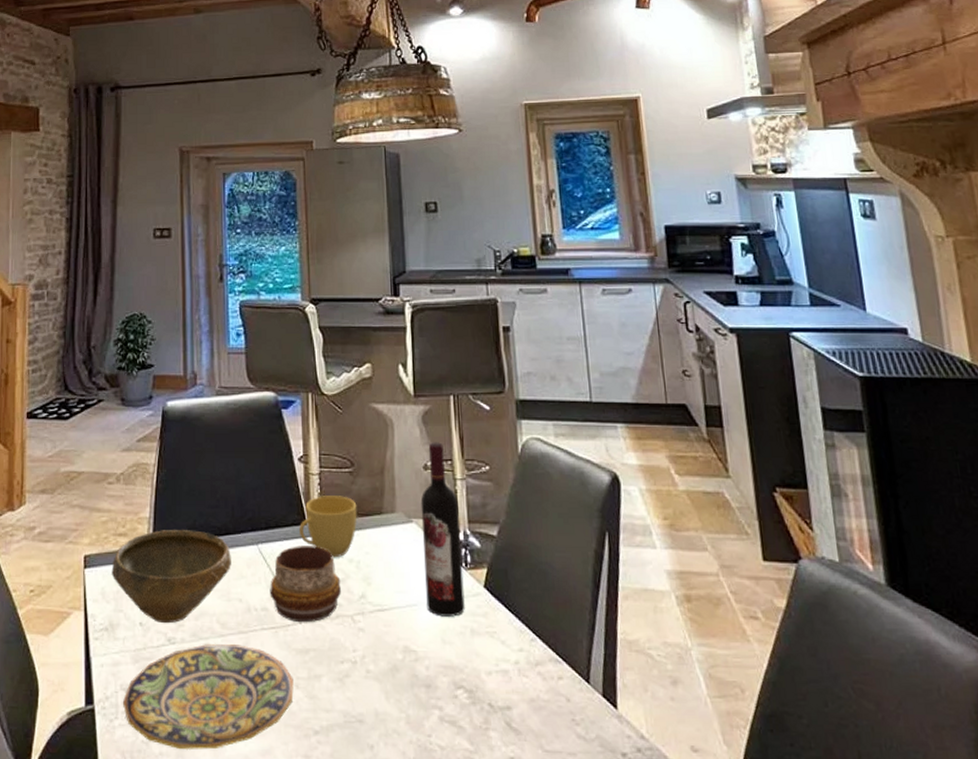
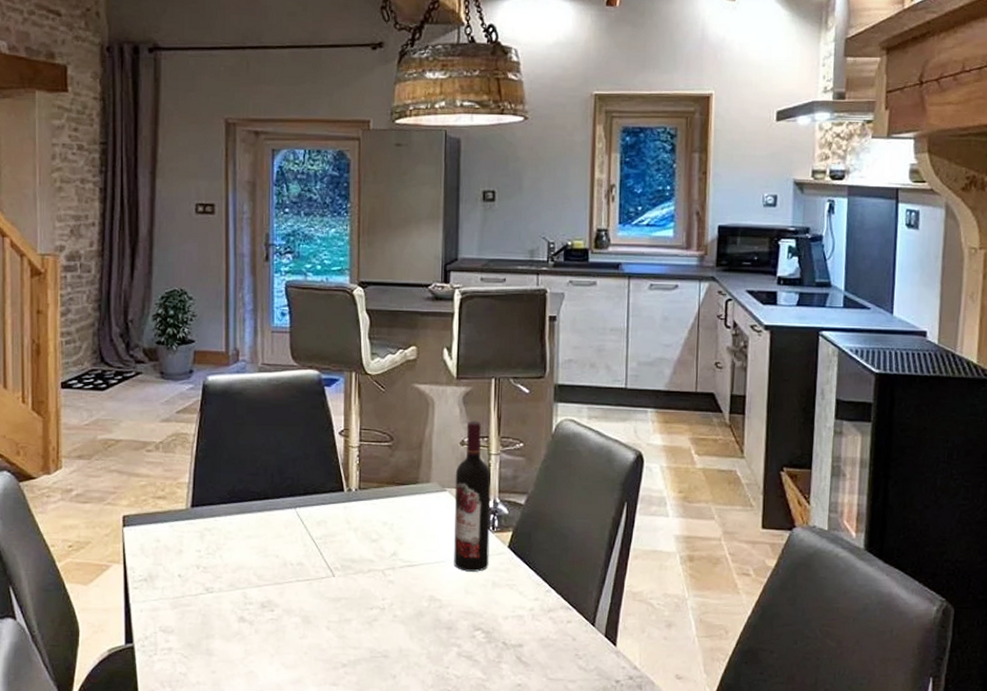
bowl: present [111,530,231,624] -> none [150,494,269,576]
plate: present [123,644,294,750] -> none [162,593,325,679]
decorative bowl: present [269,546,341,623] -> none [305,510,374,576]
cup: present [298,496,357,558] -> none [336,466,394,521]

